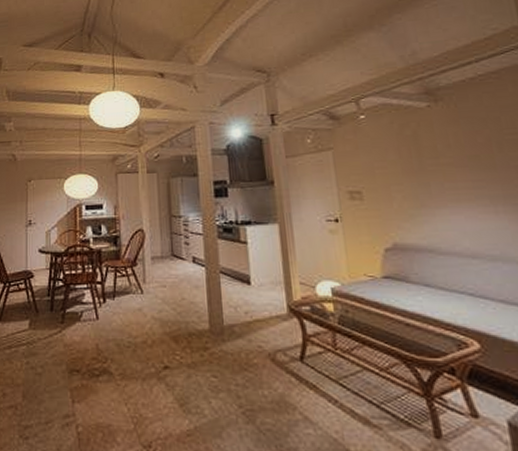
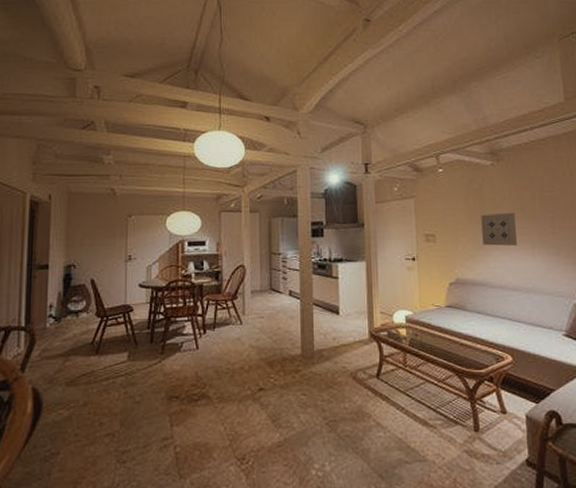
wall art: none [419,161,473,204] -> present [481,212,518,246]

